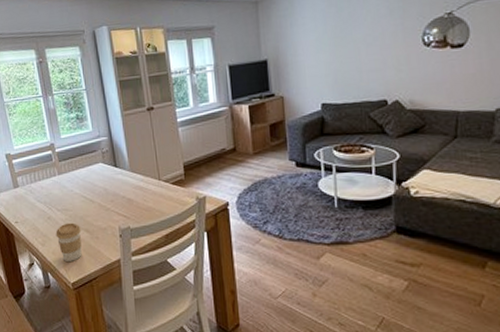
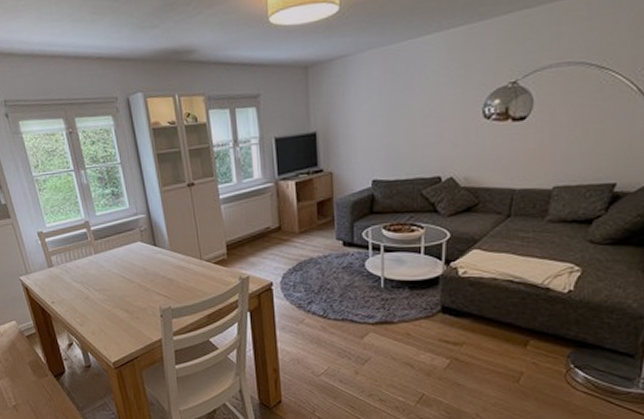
coffee cup: present [55,222,82,261] -> none [94,303,122,341]

